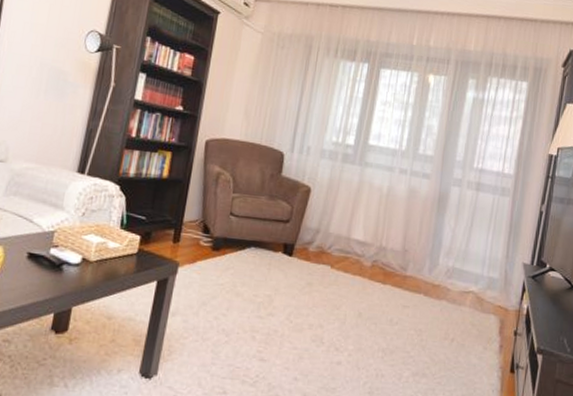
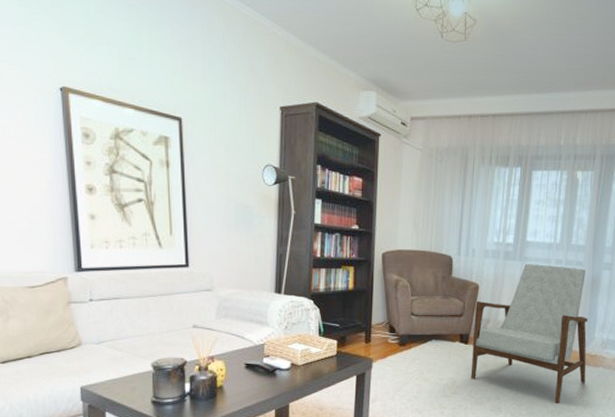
armchair: none [291,170,433,341] -> present [471,264,588,404]

